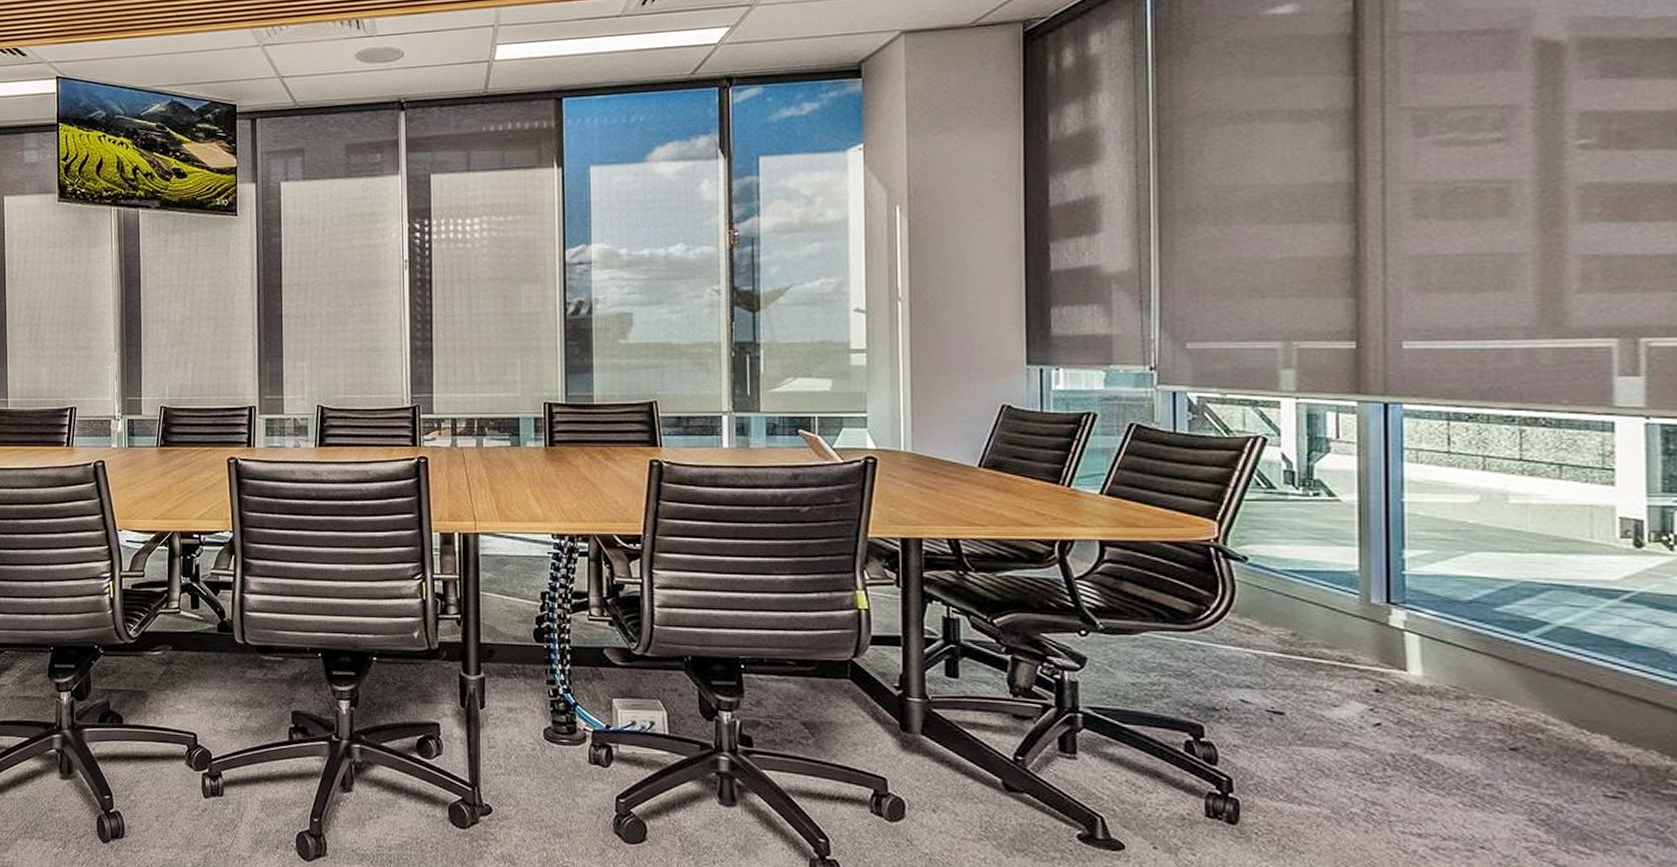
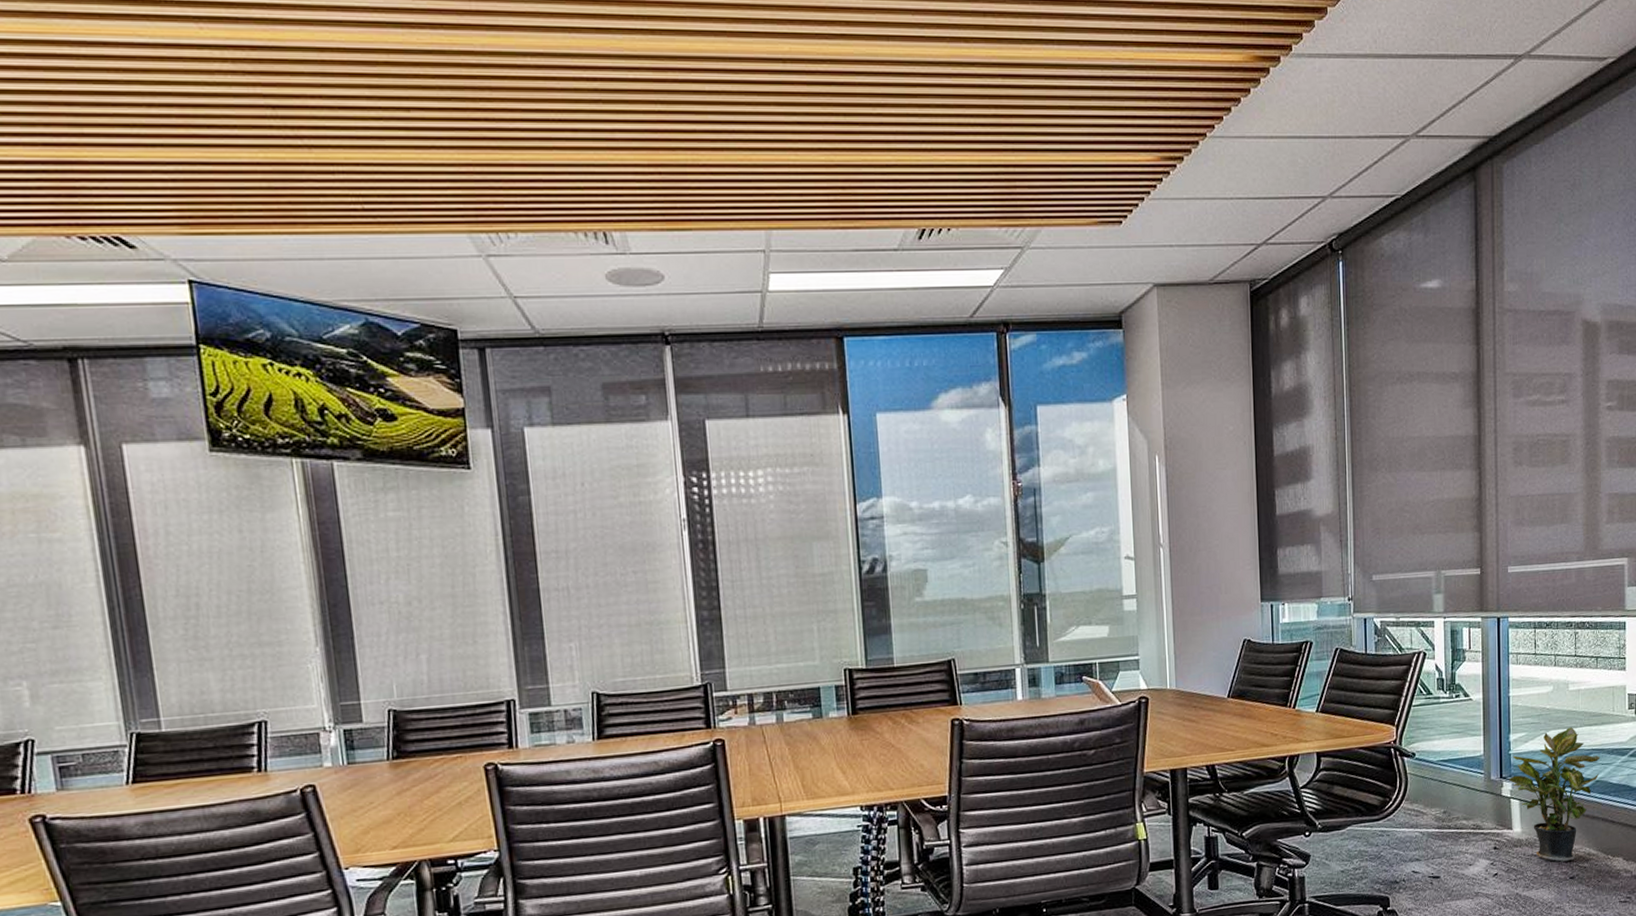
potted plant: none [1402,551,1567,726] -> present [1509,727,1601,862]

